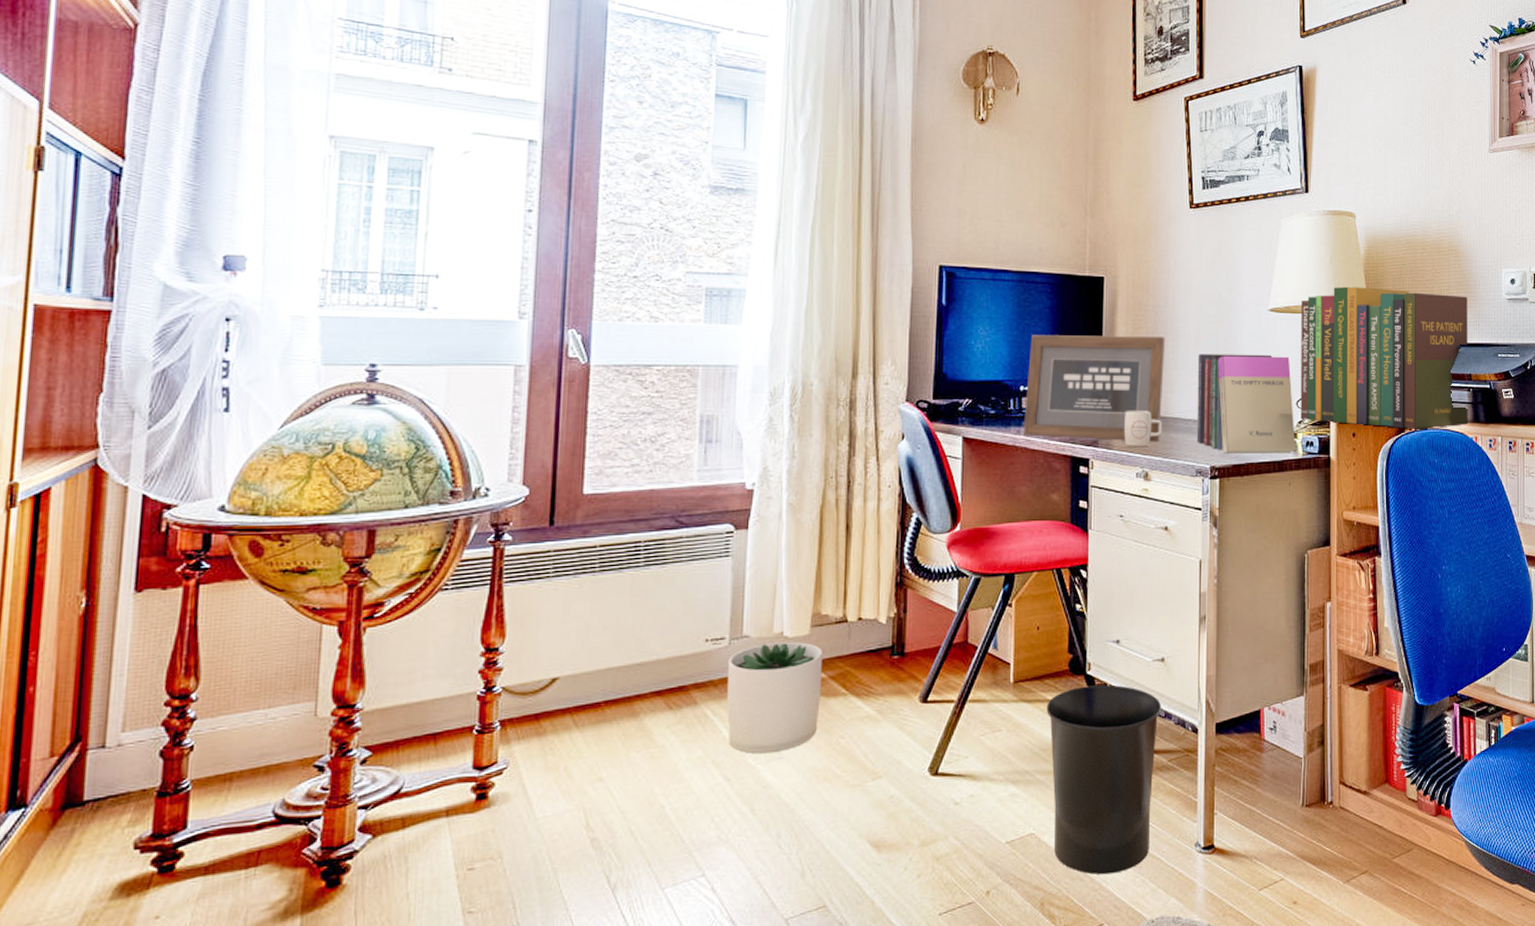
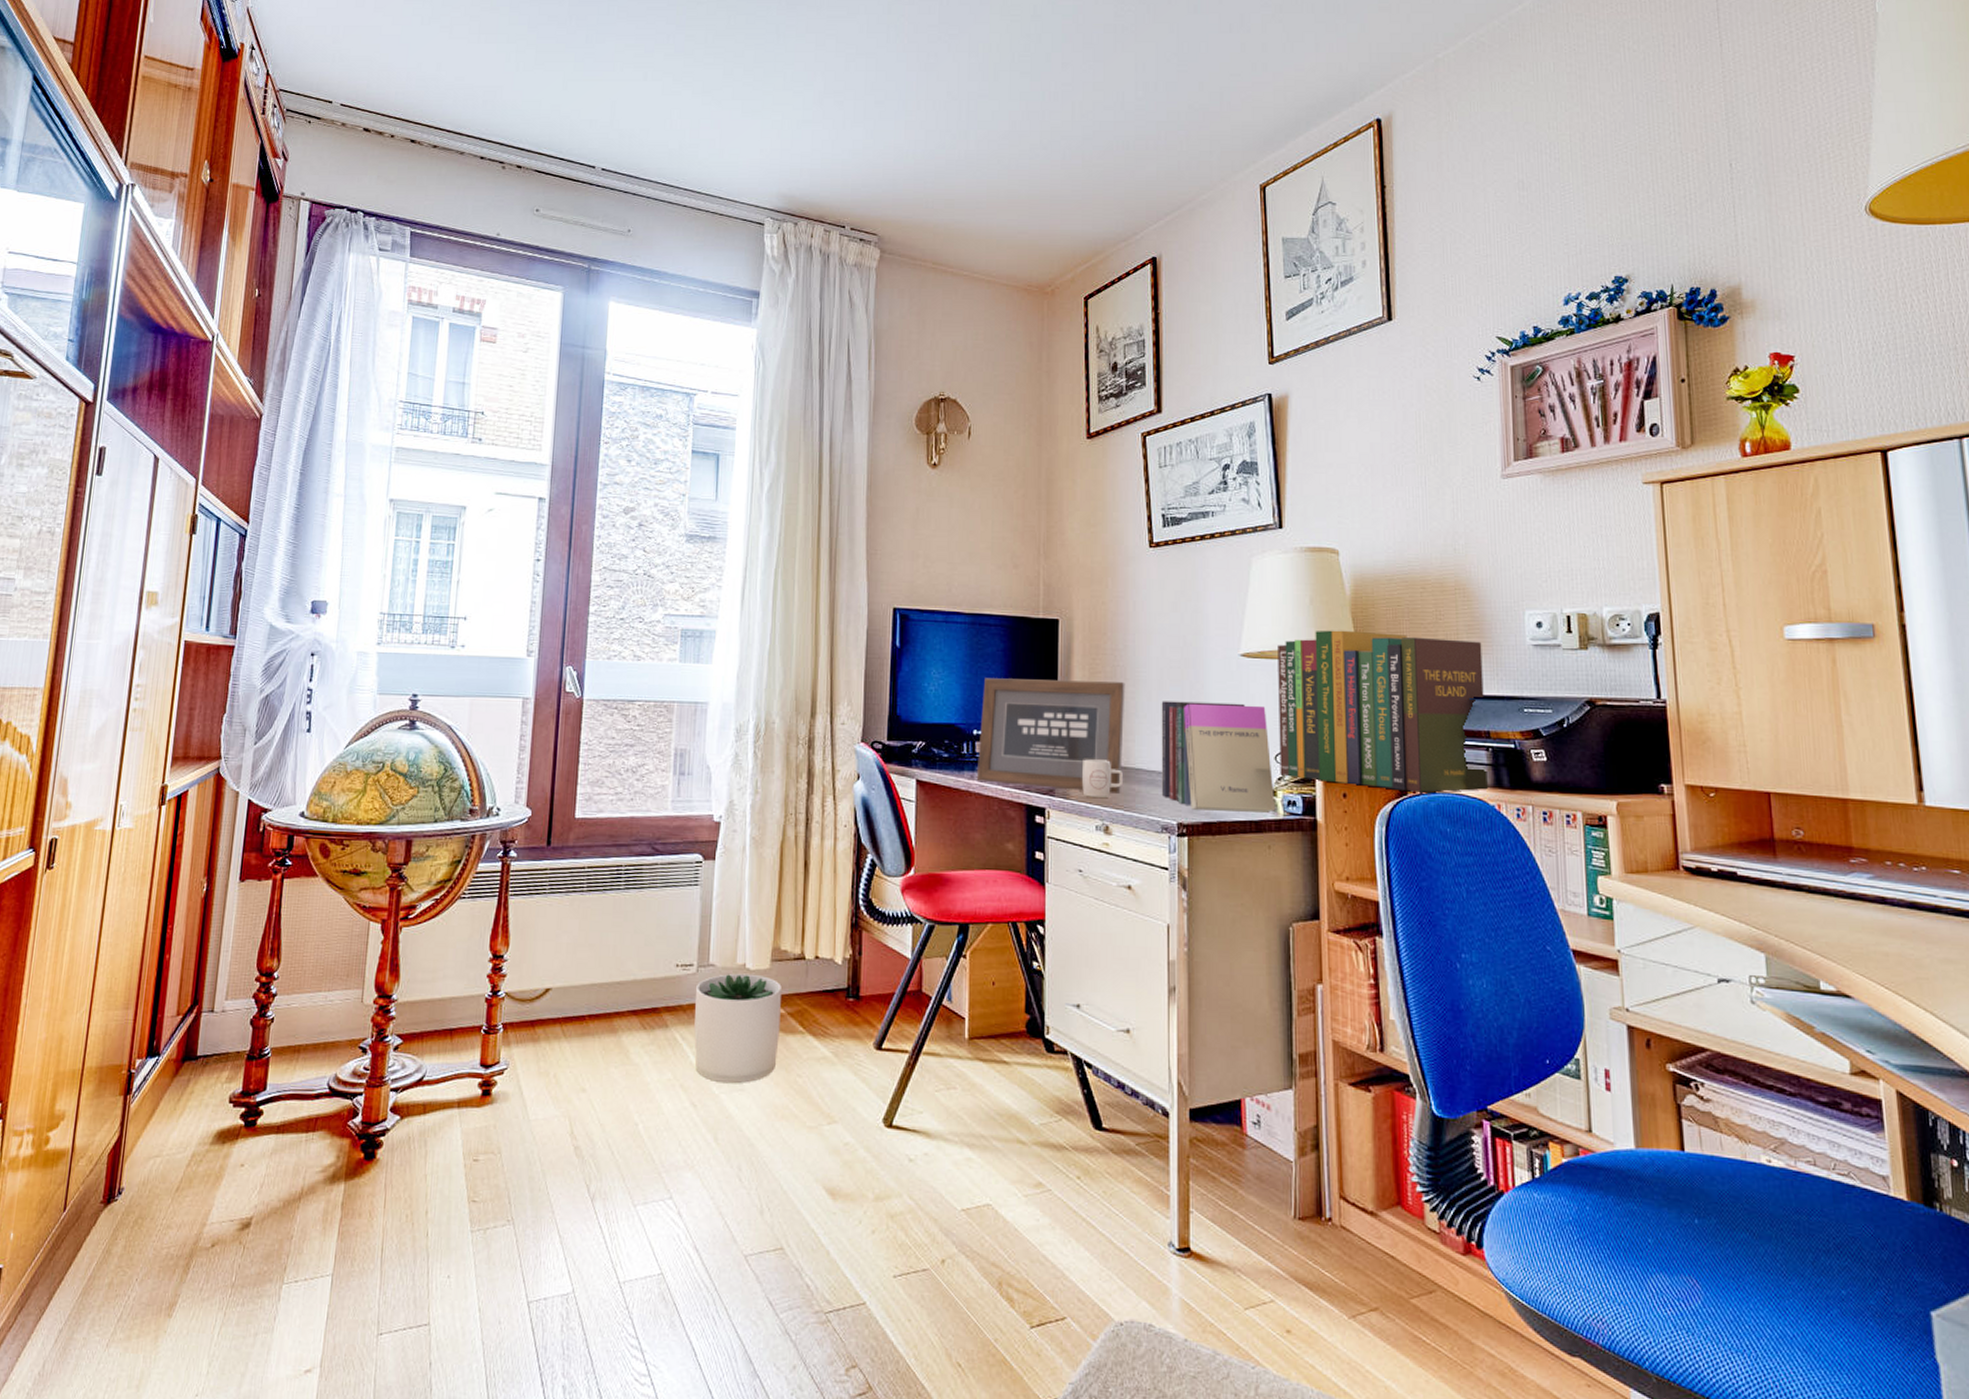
waste bin: present [1046,684,1162,875] -> none [1003,1050,1128,1263]

